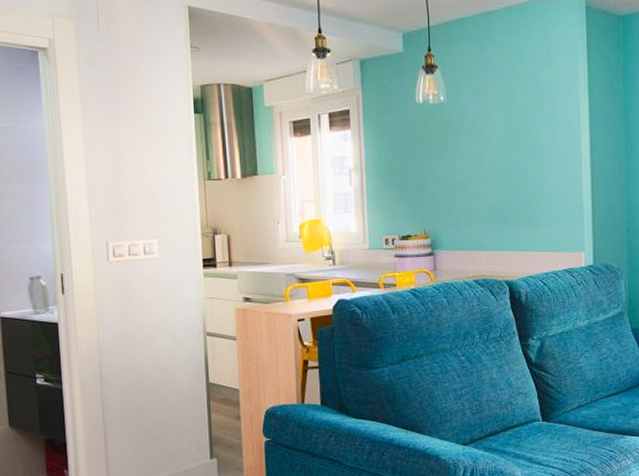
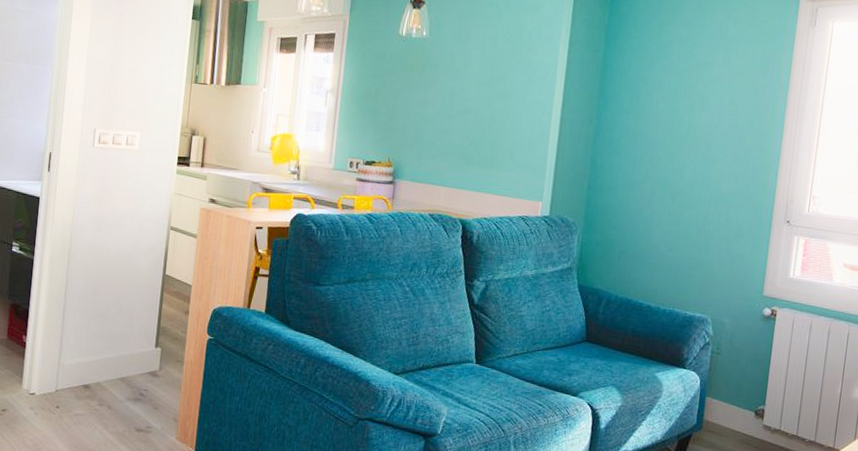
vase: present [27,276,50,315] -> none [17,150,37,188]

